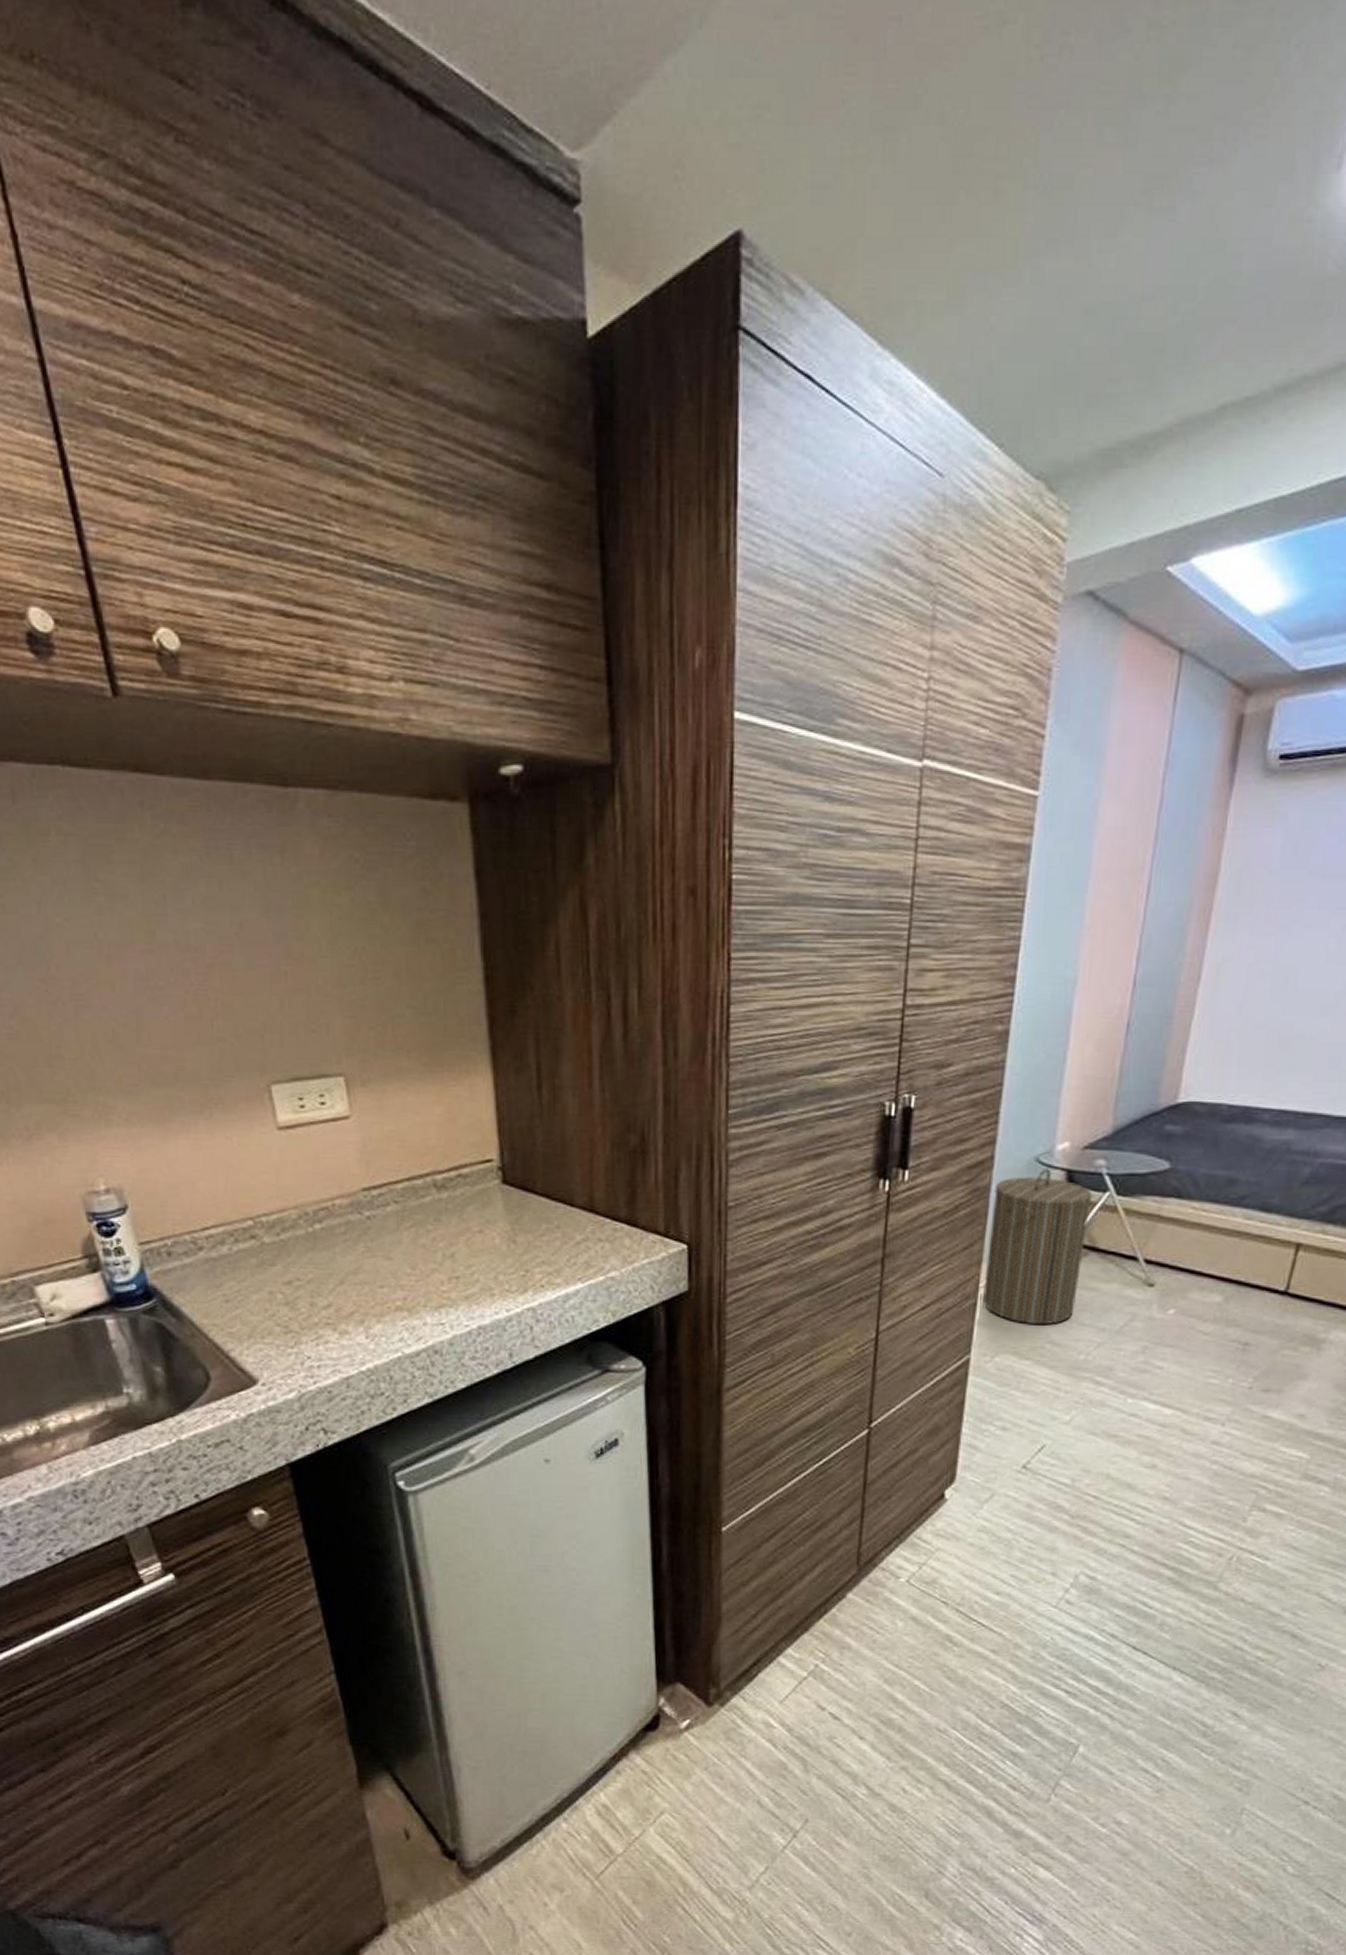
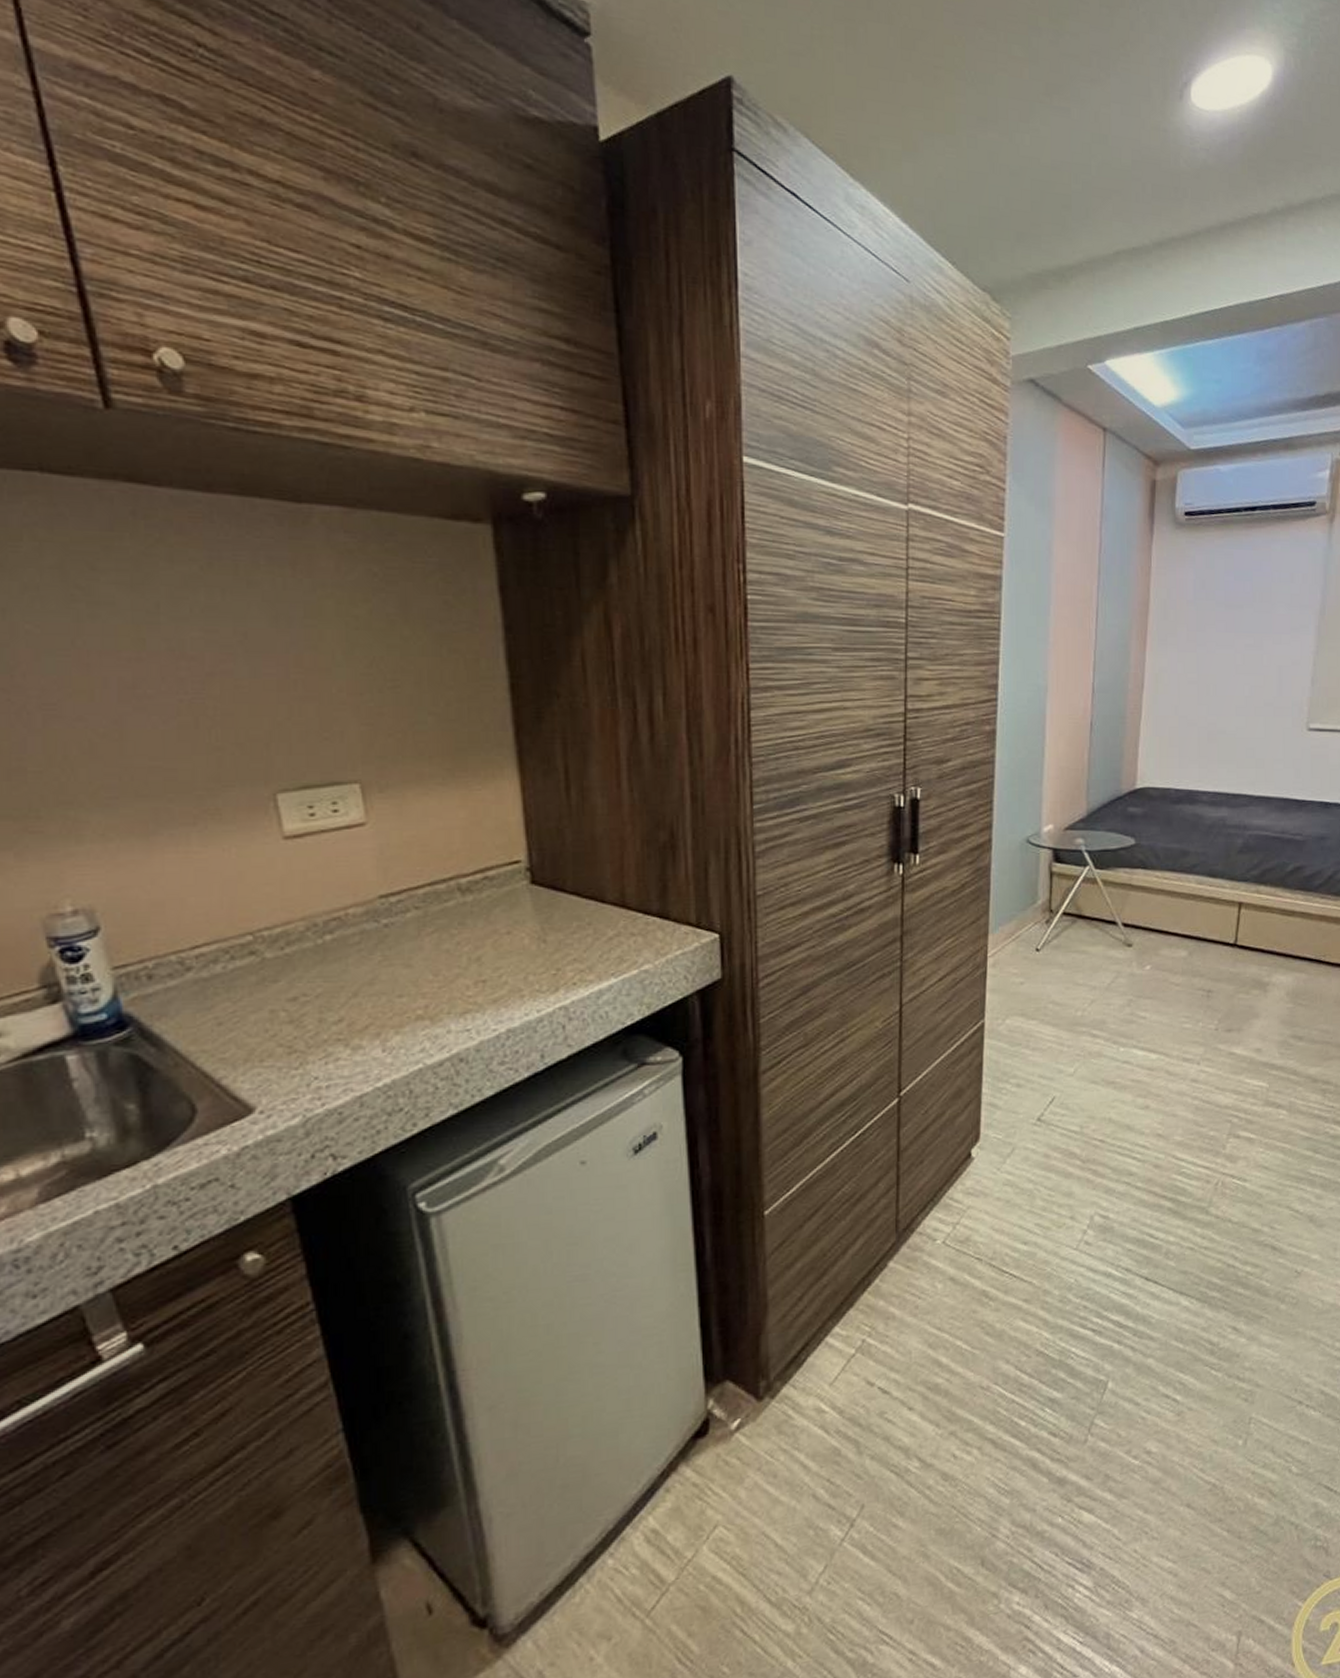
laundry hamper: present [983,1168,1093,1325] -> none [991,848,1076,988]

